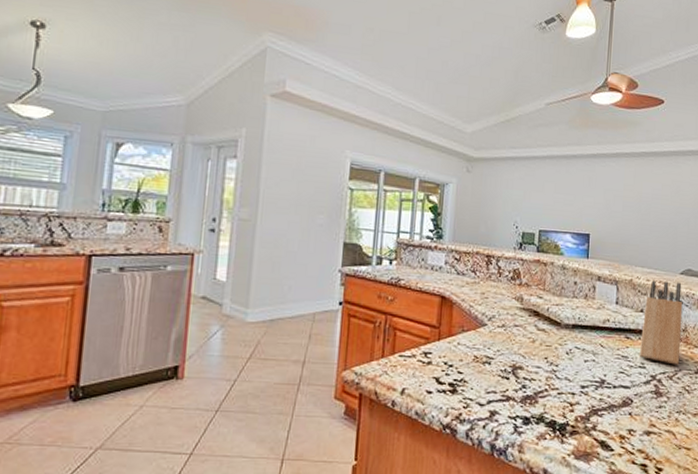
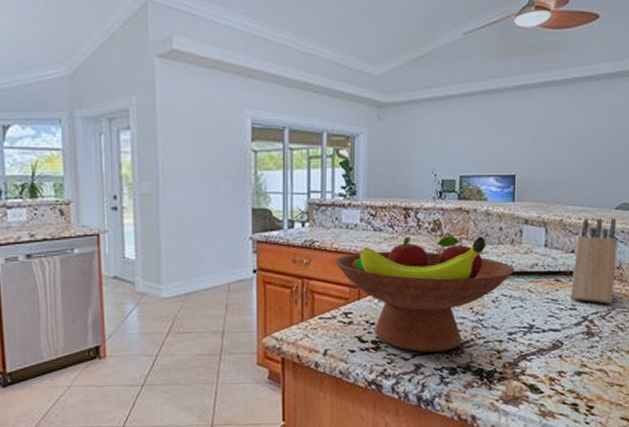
fruit bowl: none [418,282,588,400] -> present [334,236,515,353]

